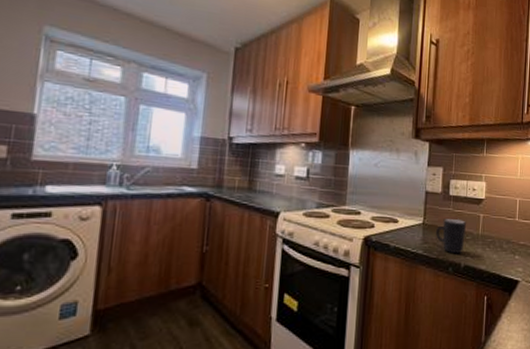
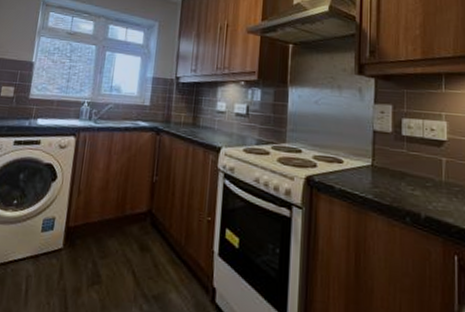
mug: present [435,219,467,254] -> none [386,161,426,203]

